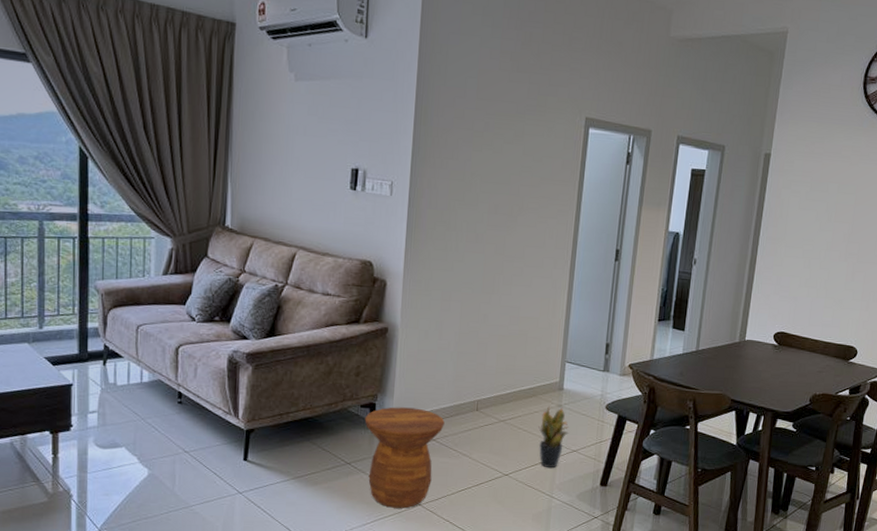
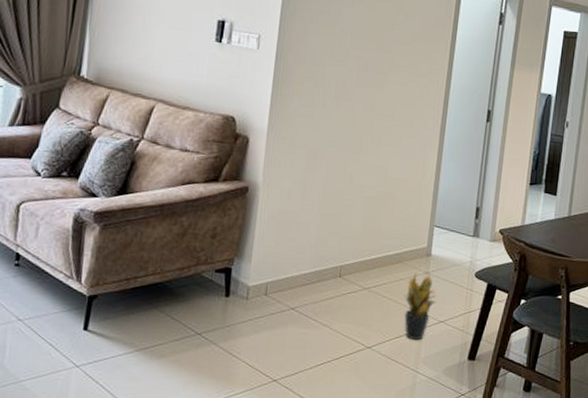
side table: present [364,407,445,508] -> none [219,272,305,384]

